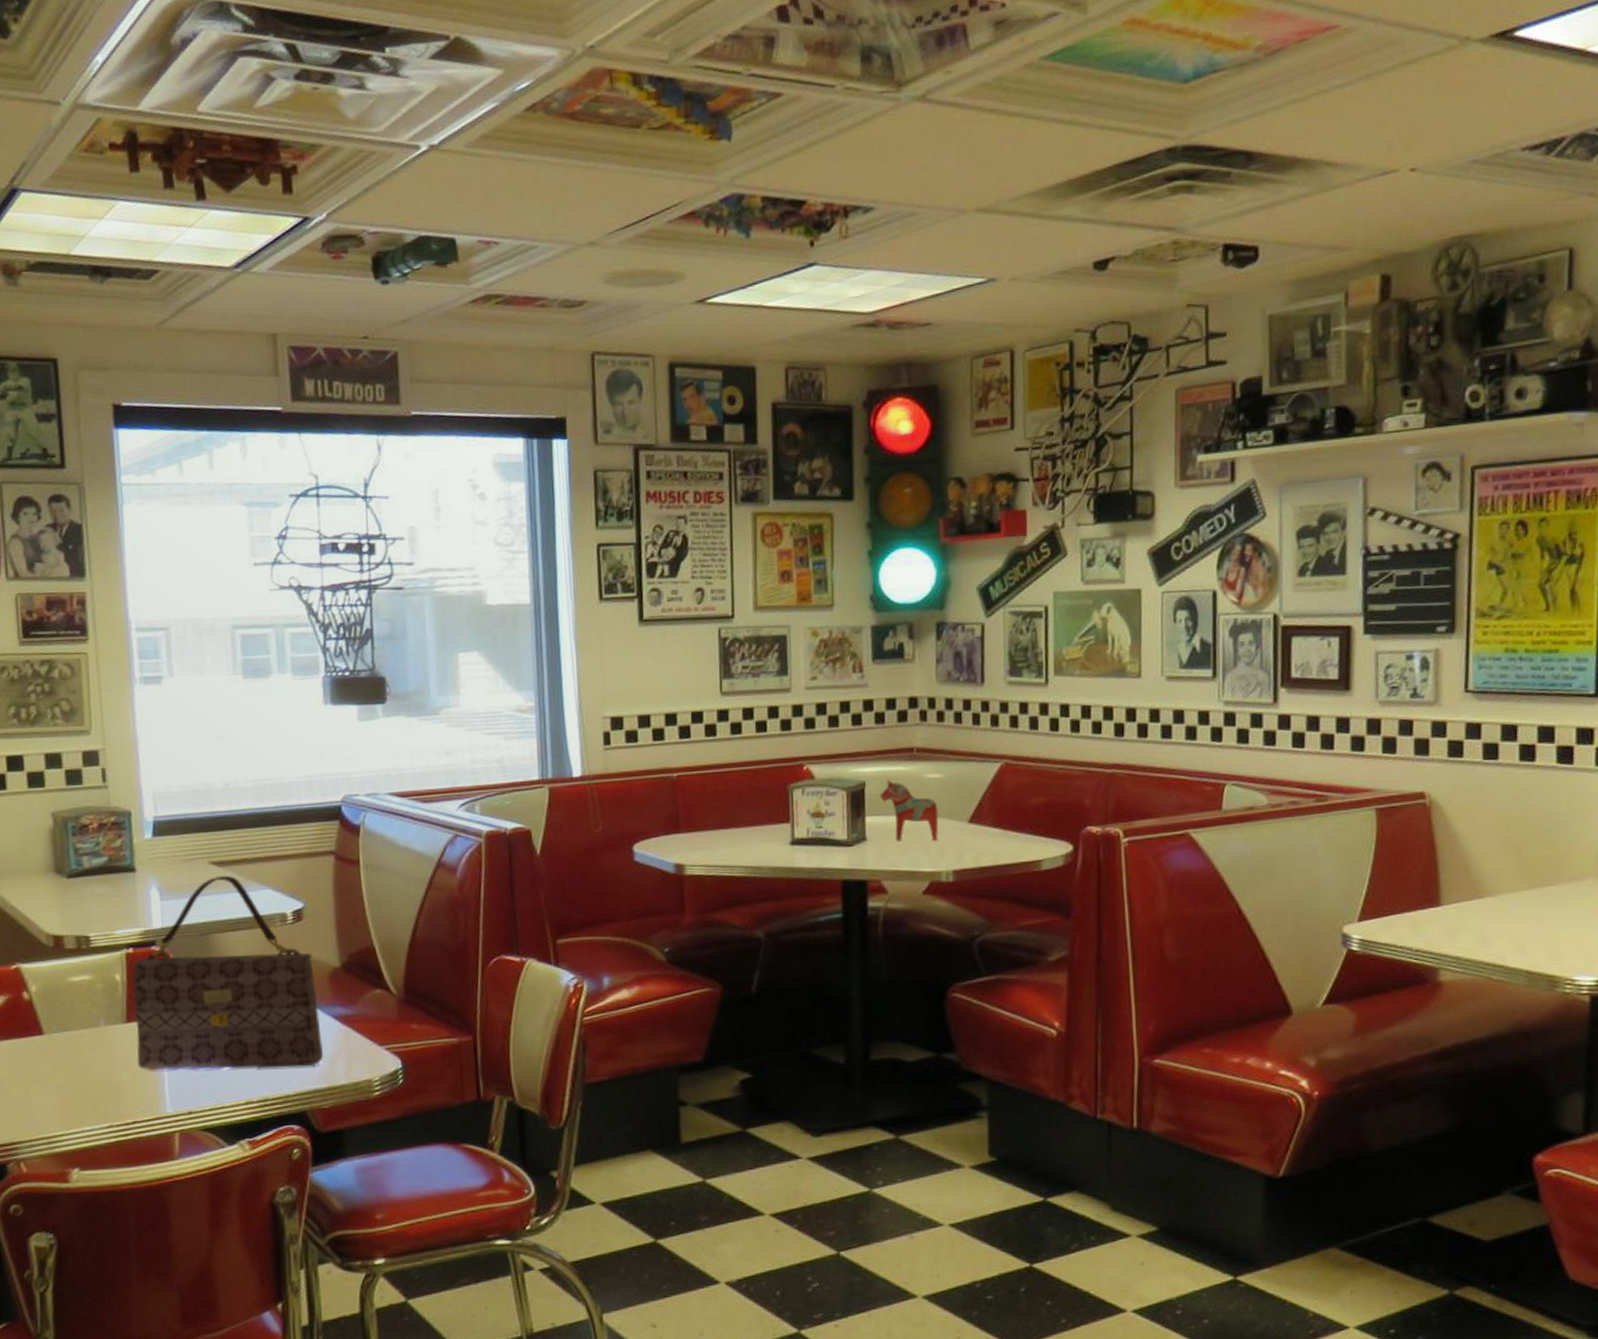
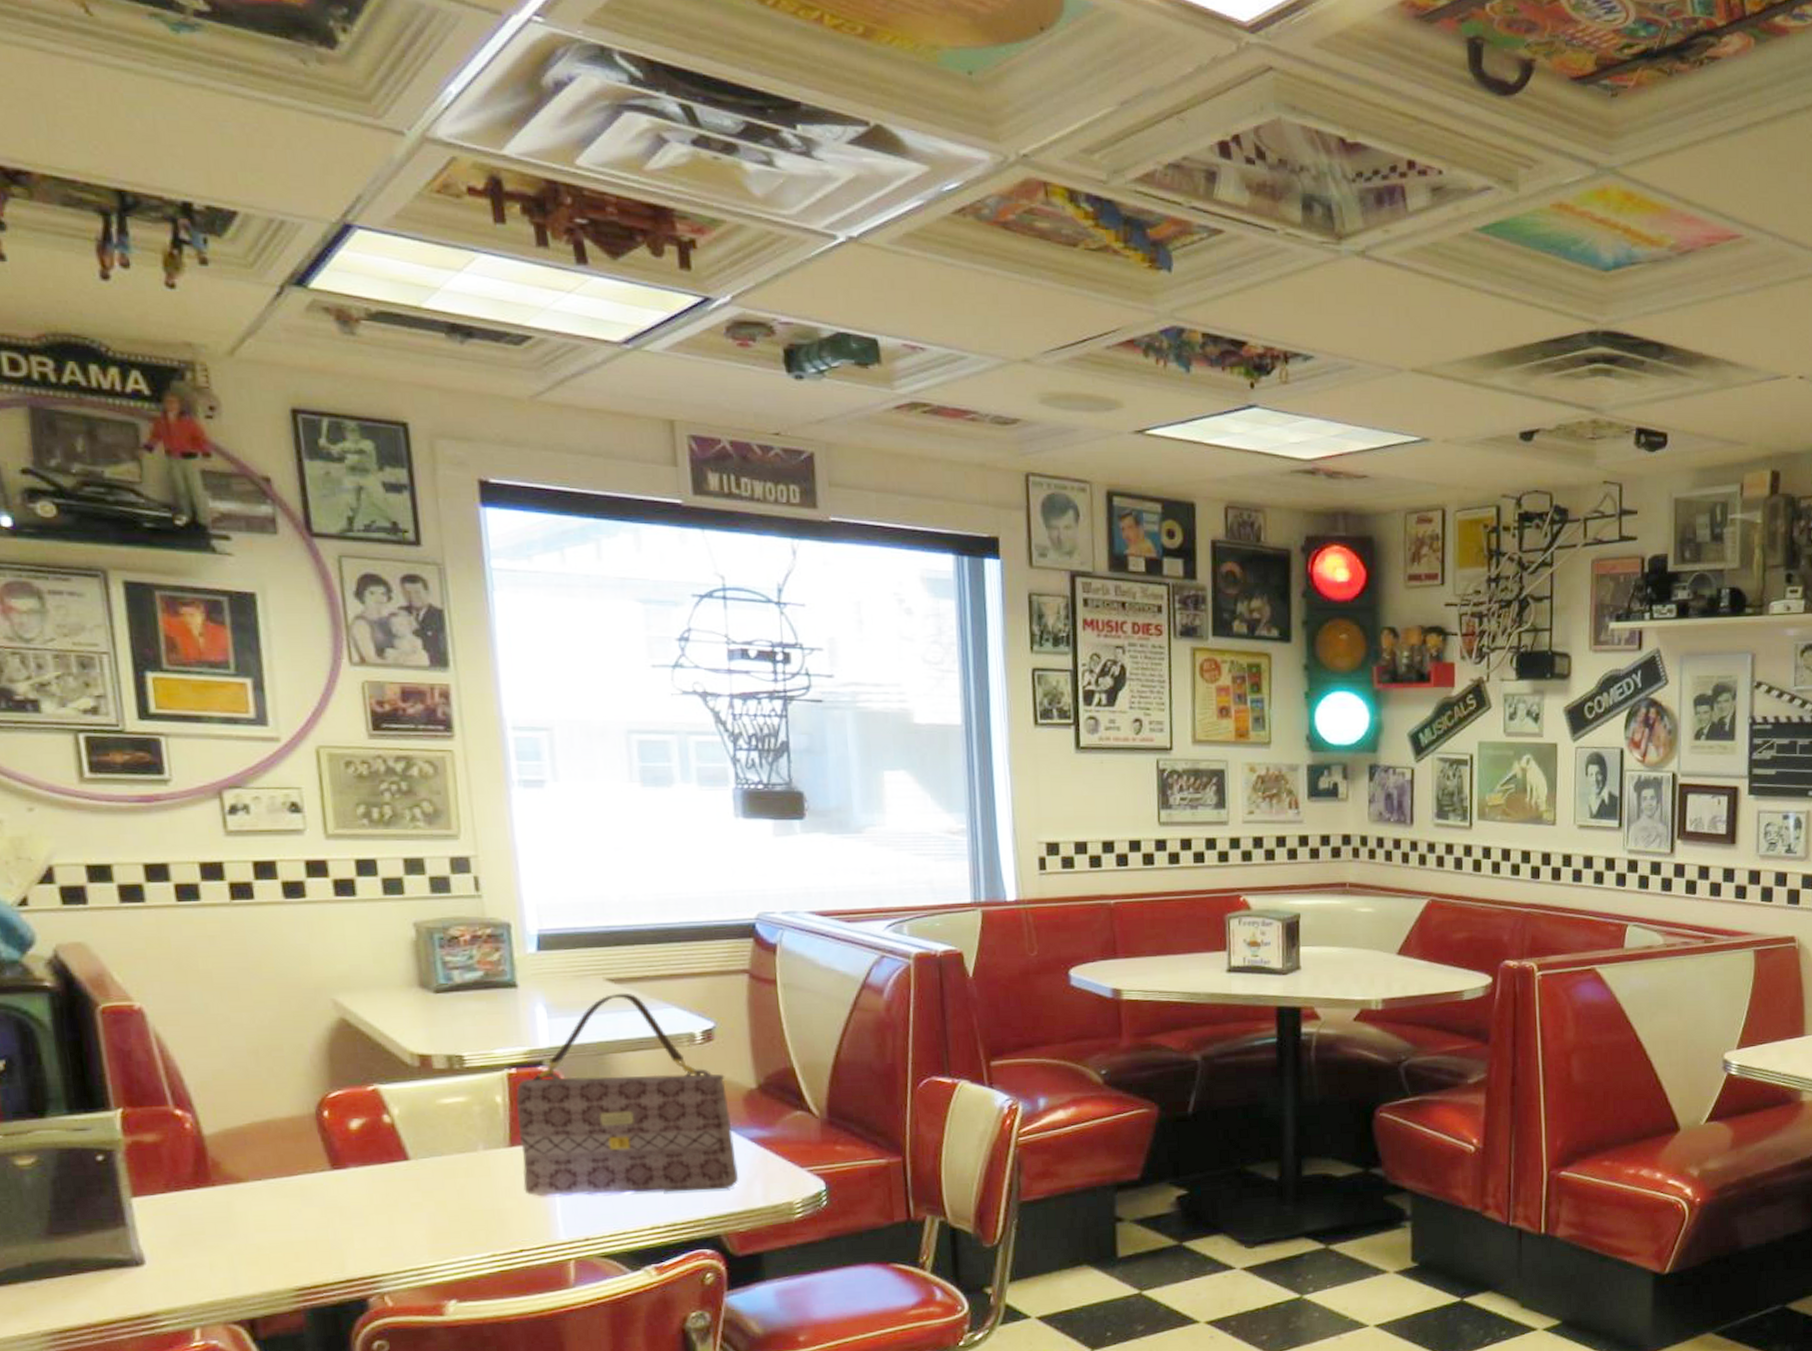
decorative figurine: present [880,779,939,841] -> none [1314,912,1369,971]

